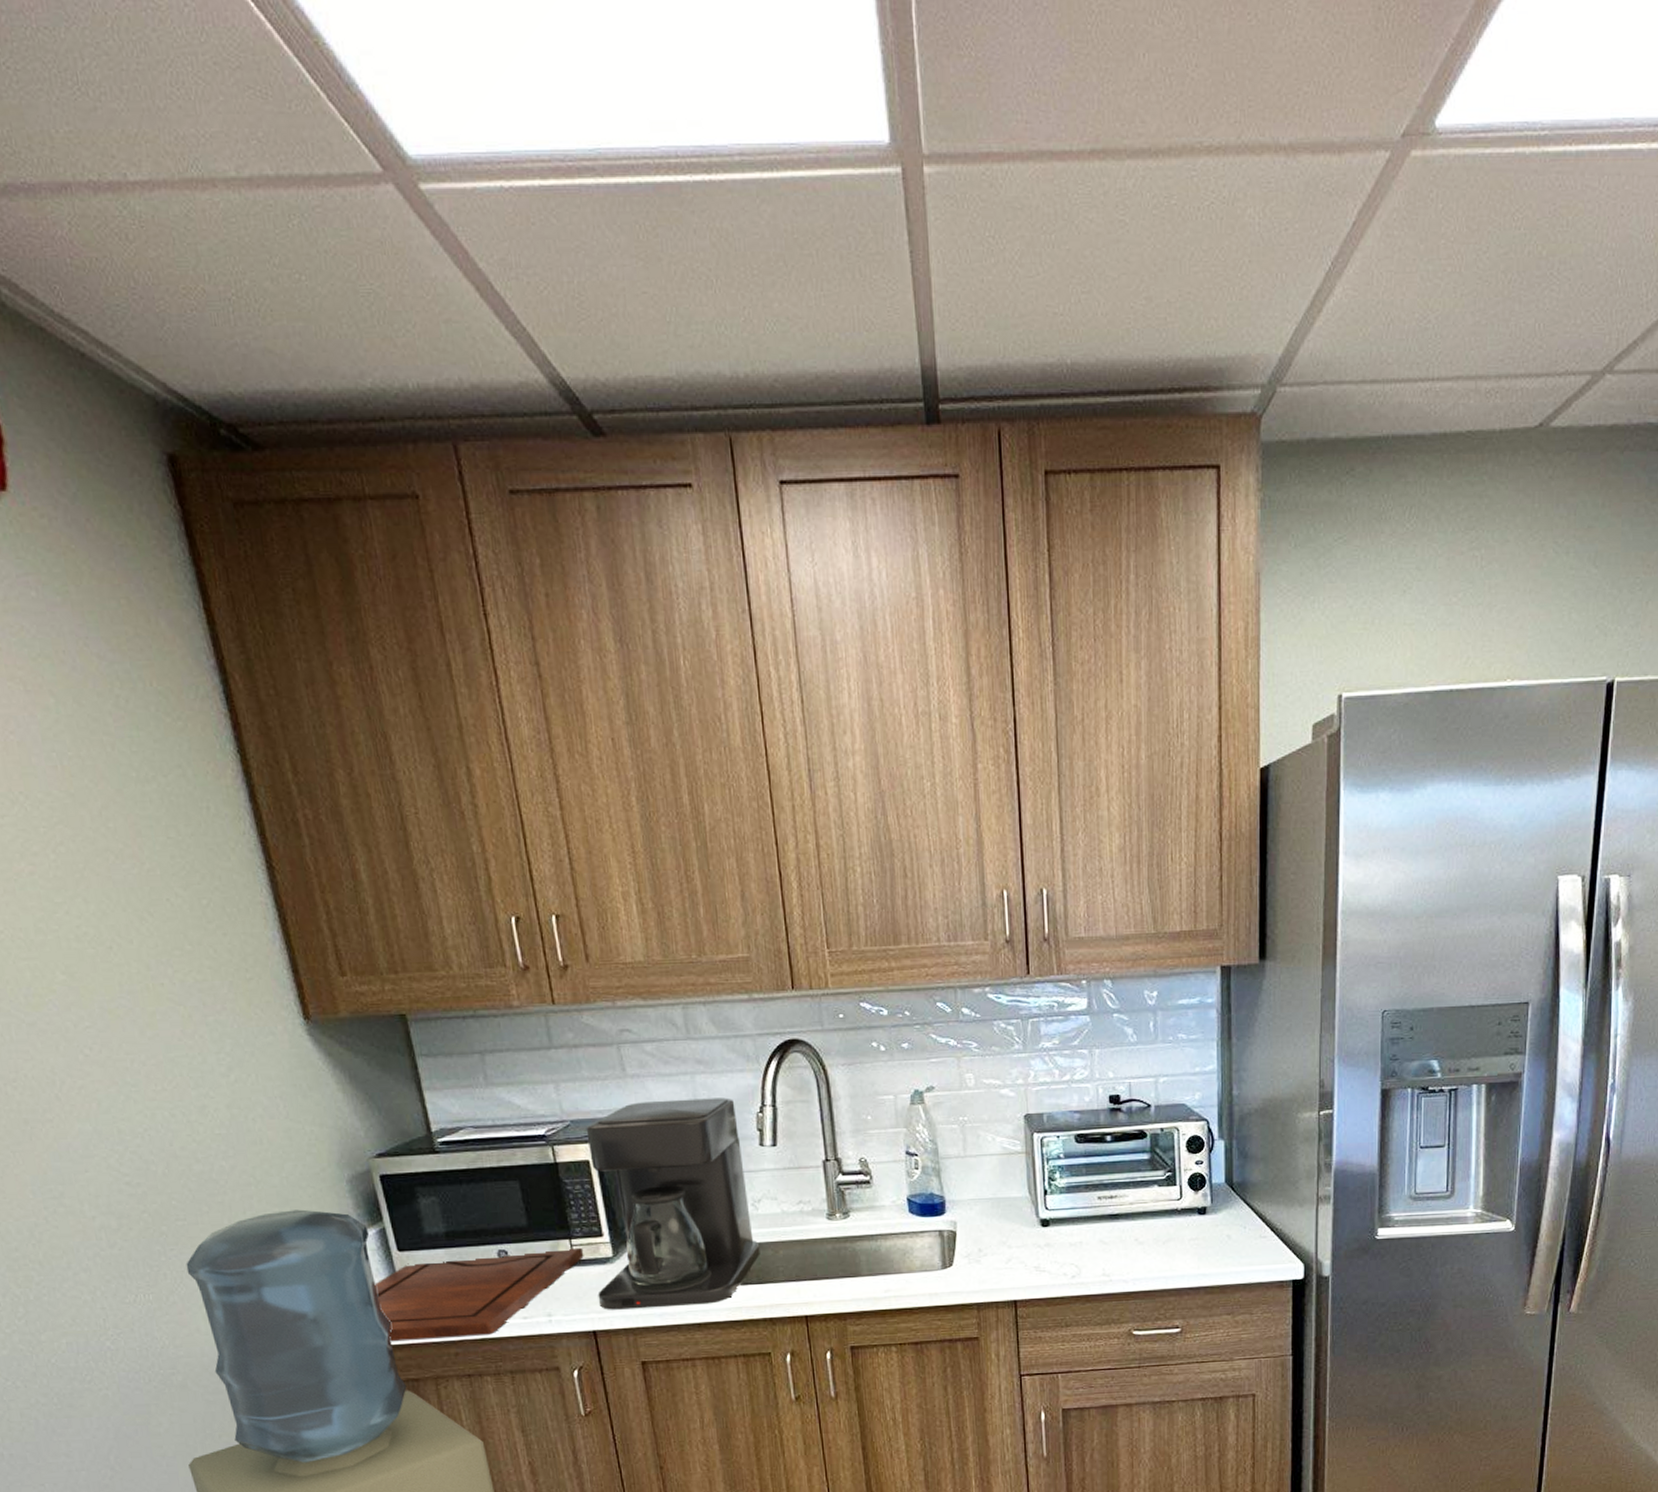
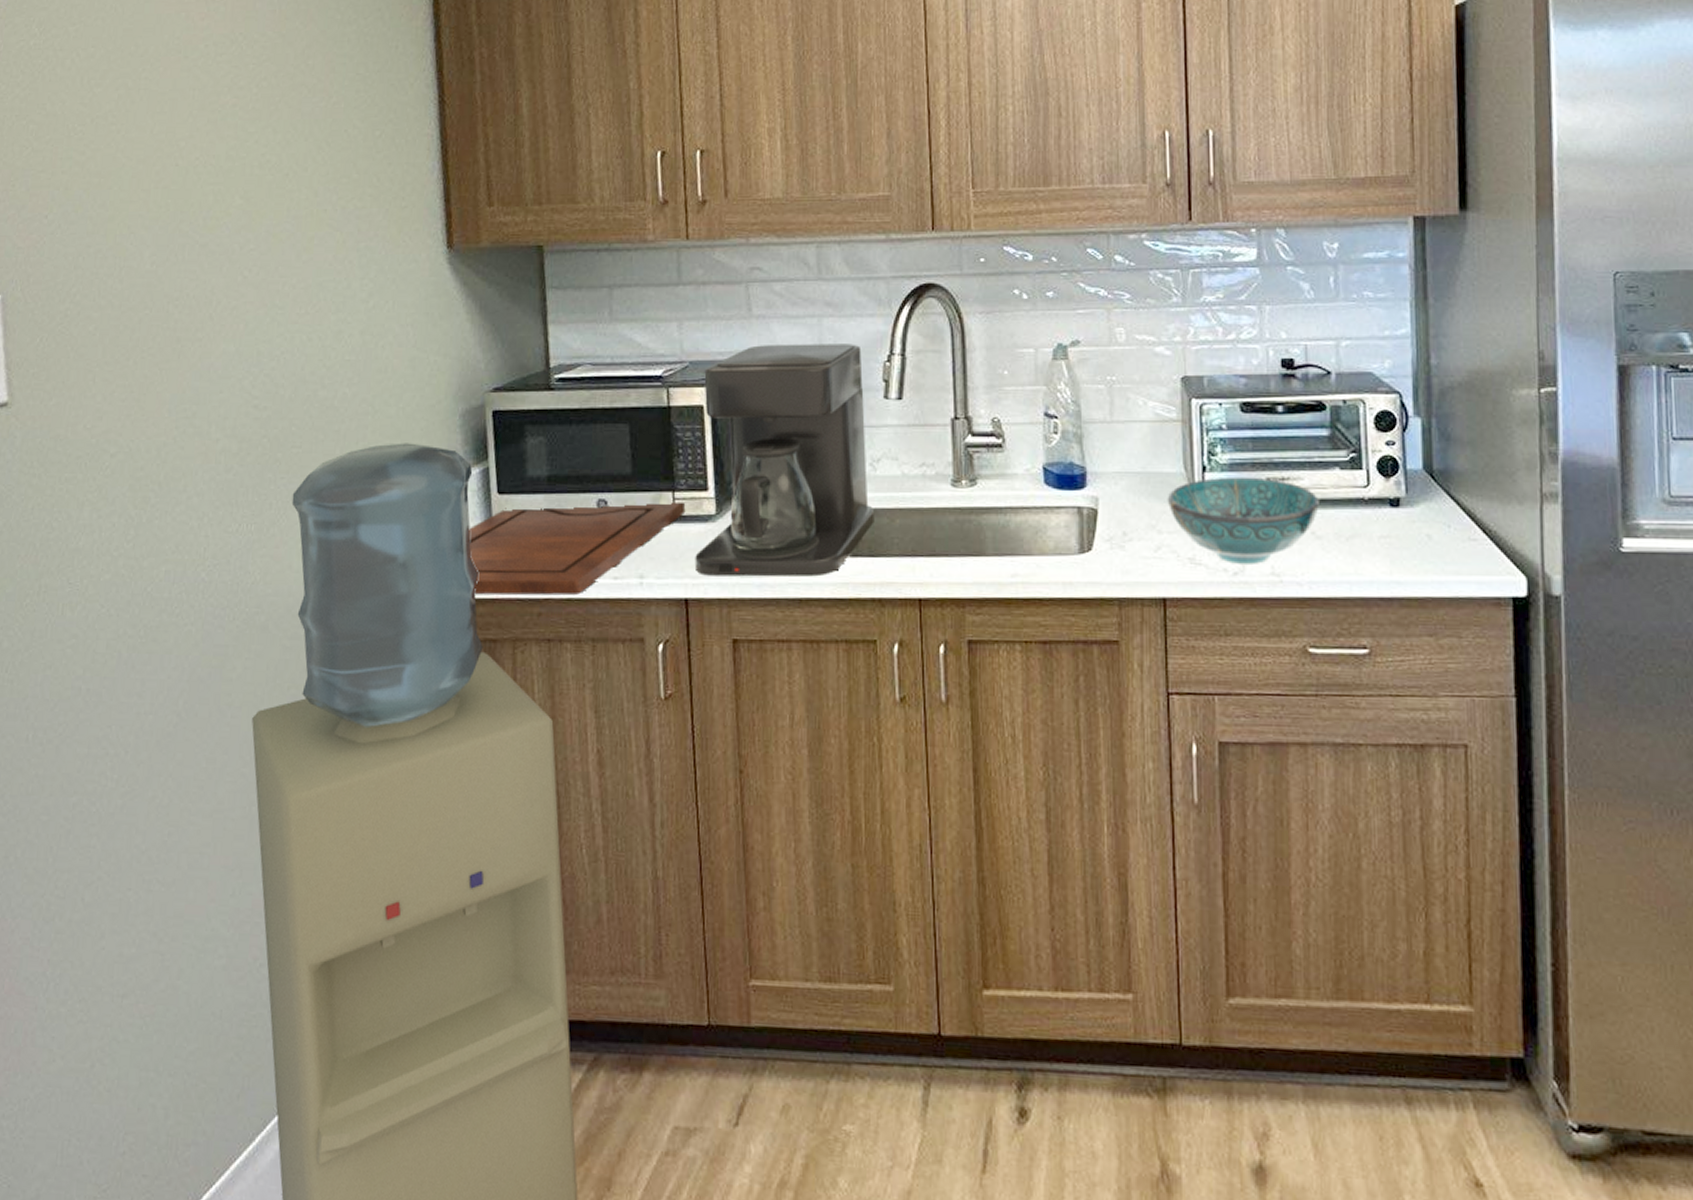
bowl: none [1015,1196,1141,1270] -> present [1167,476,1319,566]

